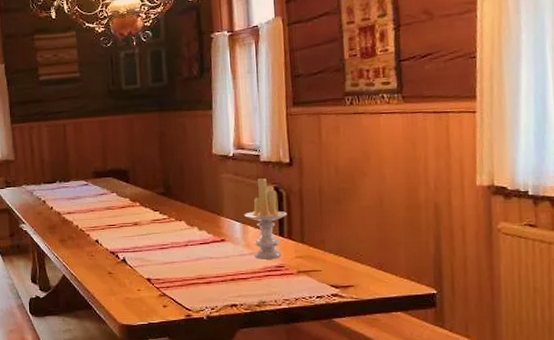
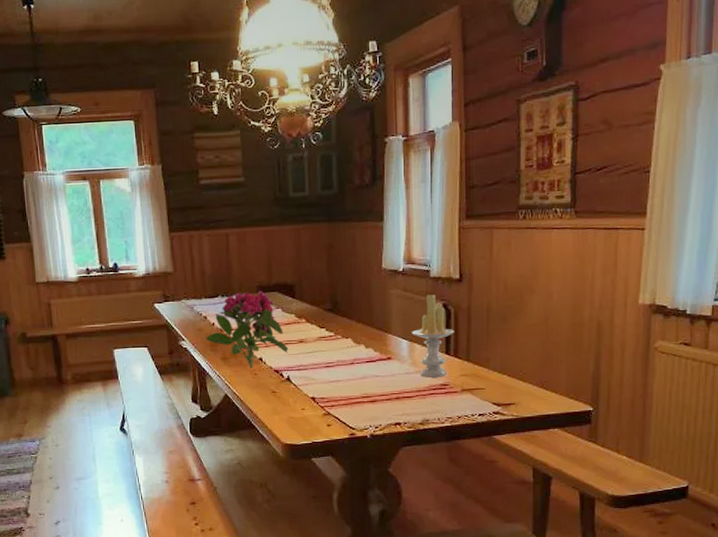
flower: none [44,177,124,250] -> present [205,291,289,368]

